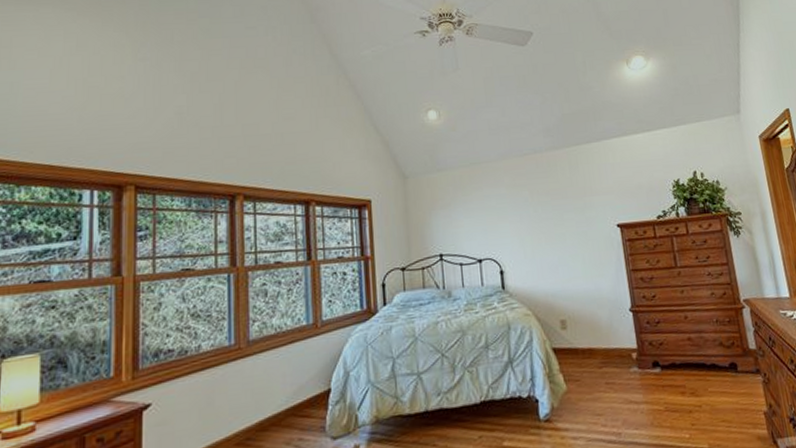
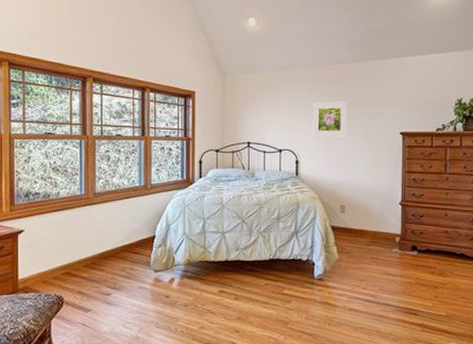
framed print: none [512,195,556,240] -> present [312,101,347,137]

